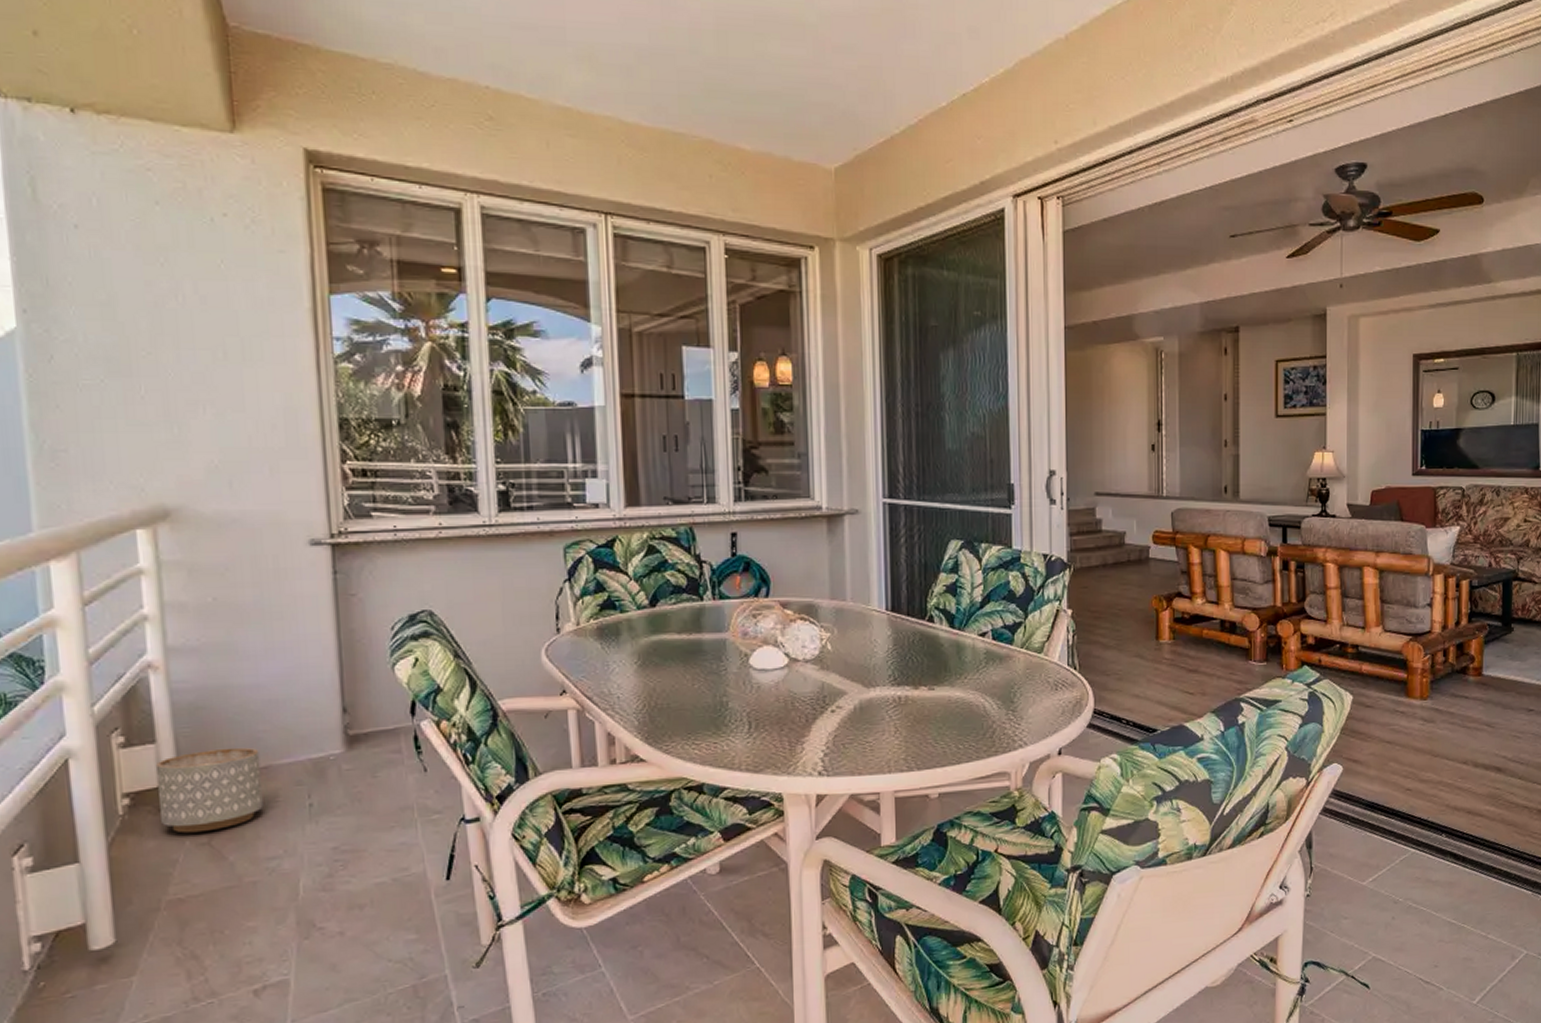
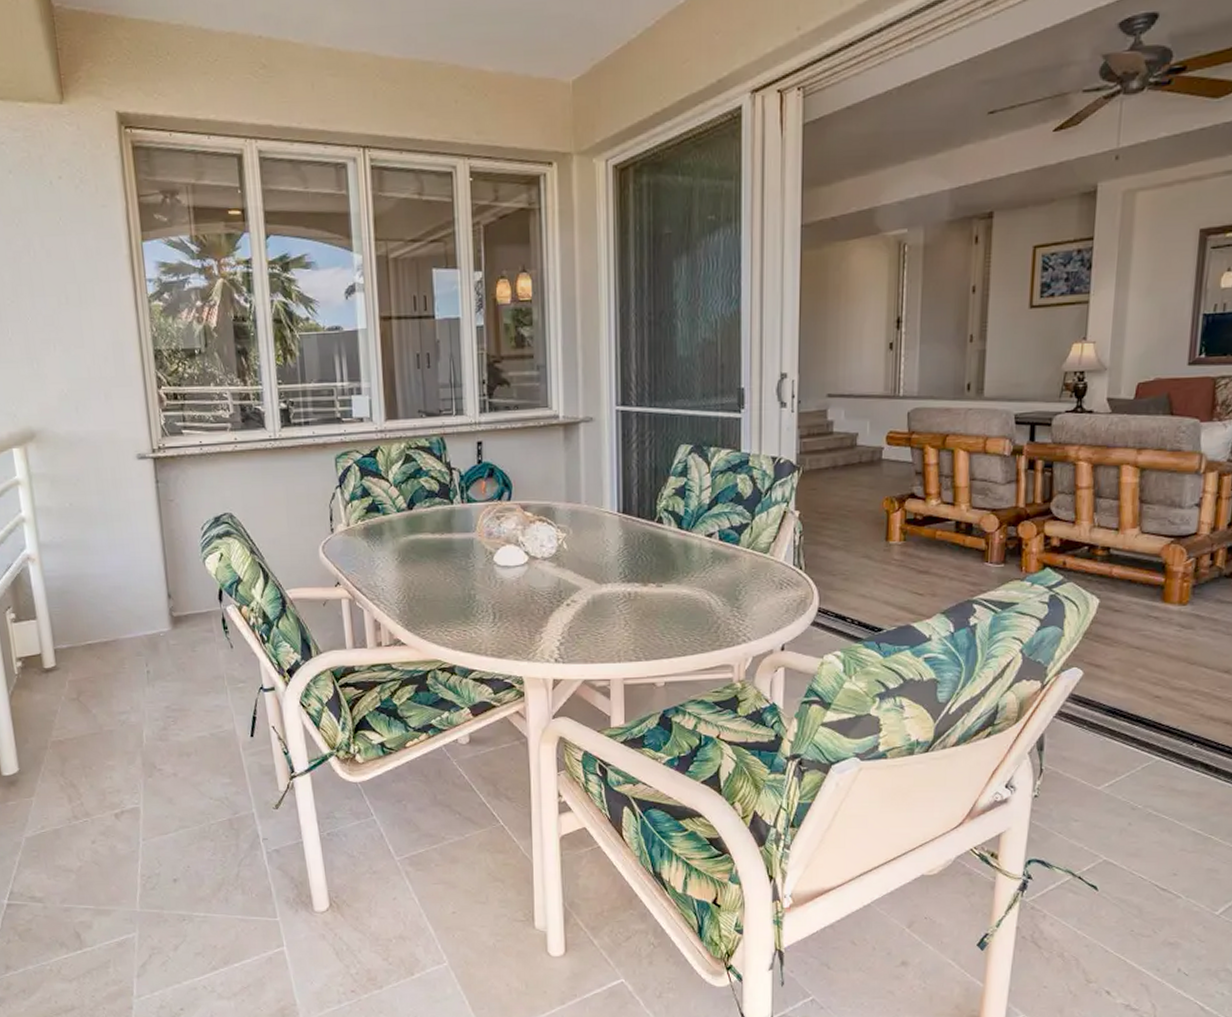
planter: present [155,747,264,834] -> none [37,624,115,690]

